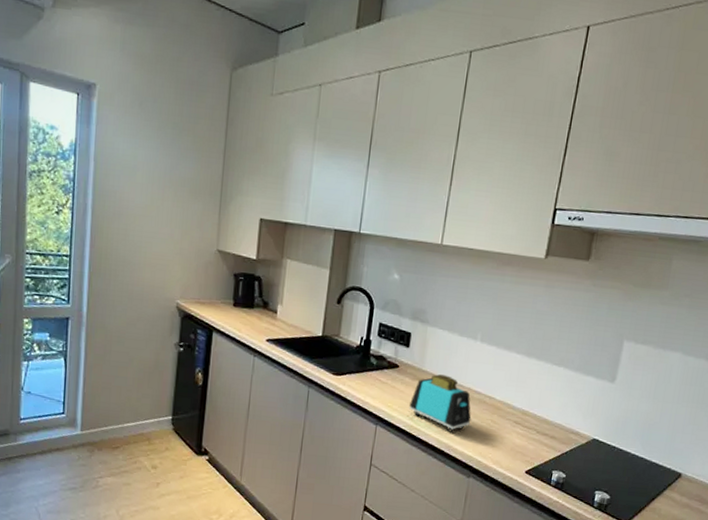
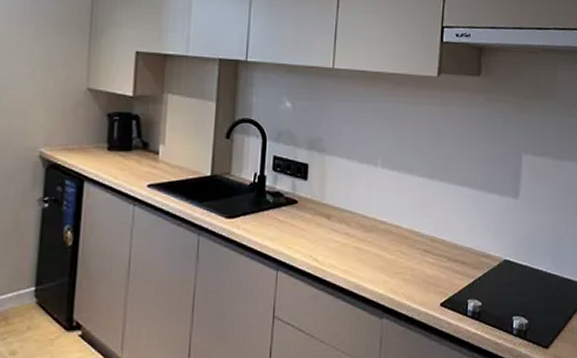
toaster: present [409,374,472,432] -> none [312,207,379,269]

